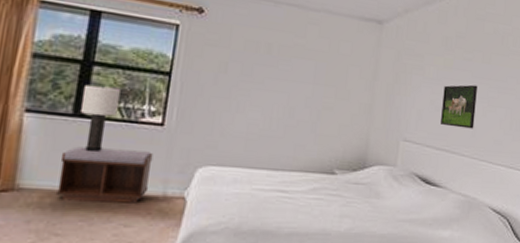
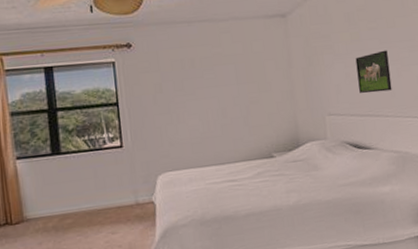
bench: present [57,146,154,204] -> none [51,170,124,222]
lamp: present [81,84,121,152] -> none [55,125,85,181]

